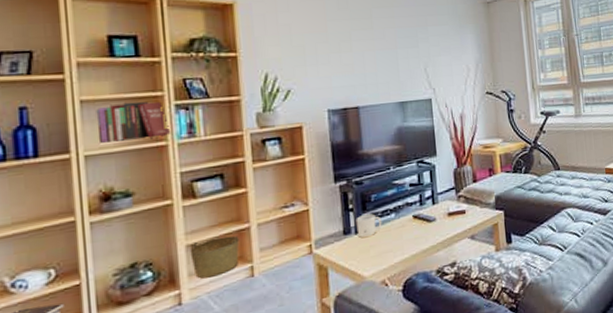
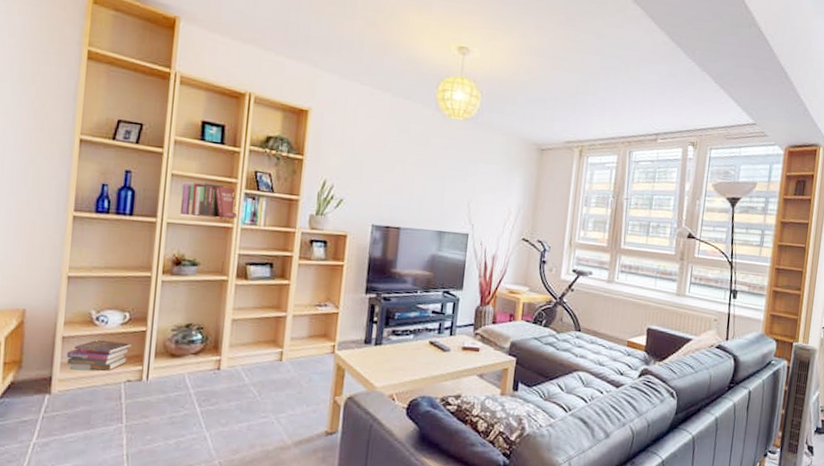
basket: present [189,236,240,279] -> none [234,318,276,353]
mug: present [356,213,382,239] -> none [376,329,401,352]

